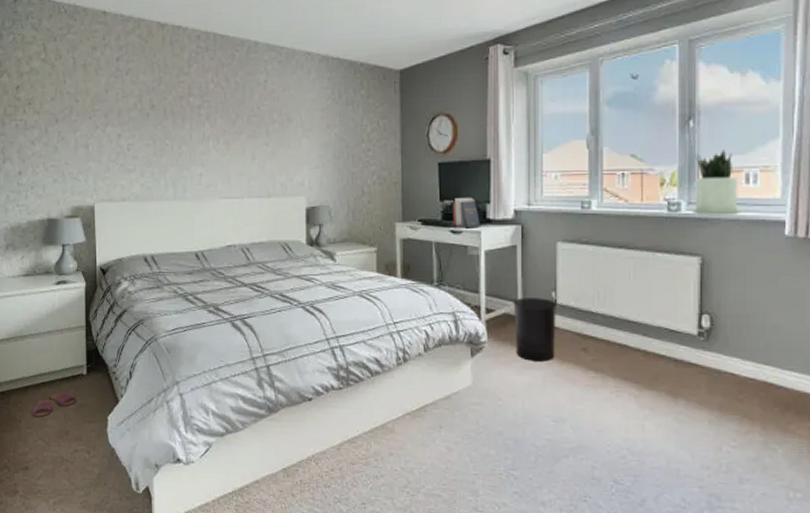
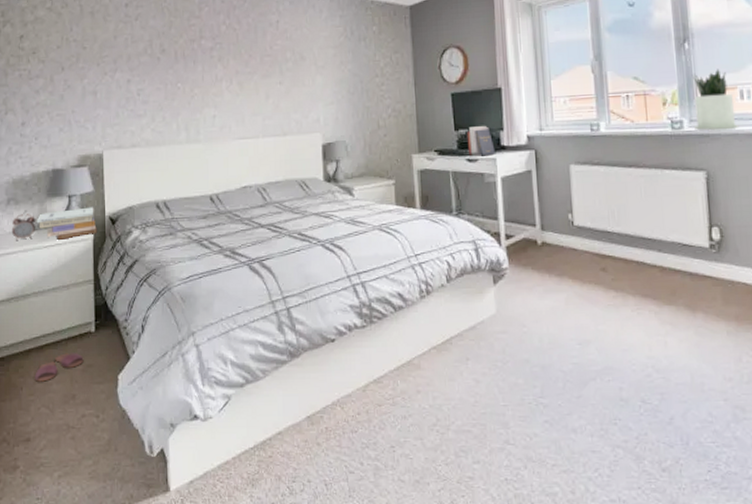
alarm clock: none [10,260,33,285] -> present [11,214,36,241]
books: none [33,257,90,287] -> present [36,207,98,241]
waste bin: present [513,298,558,362] -> none [531,221,576,284]

